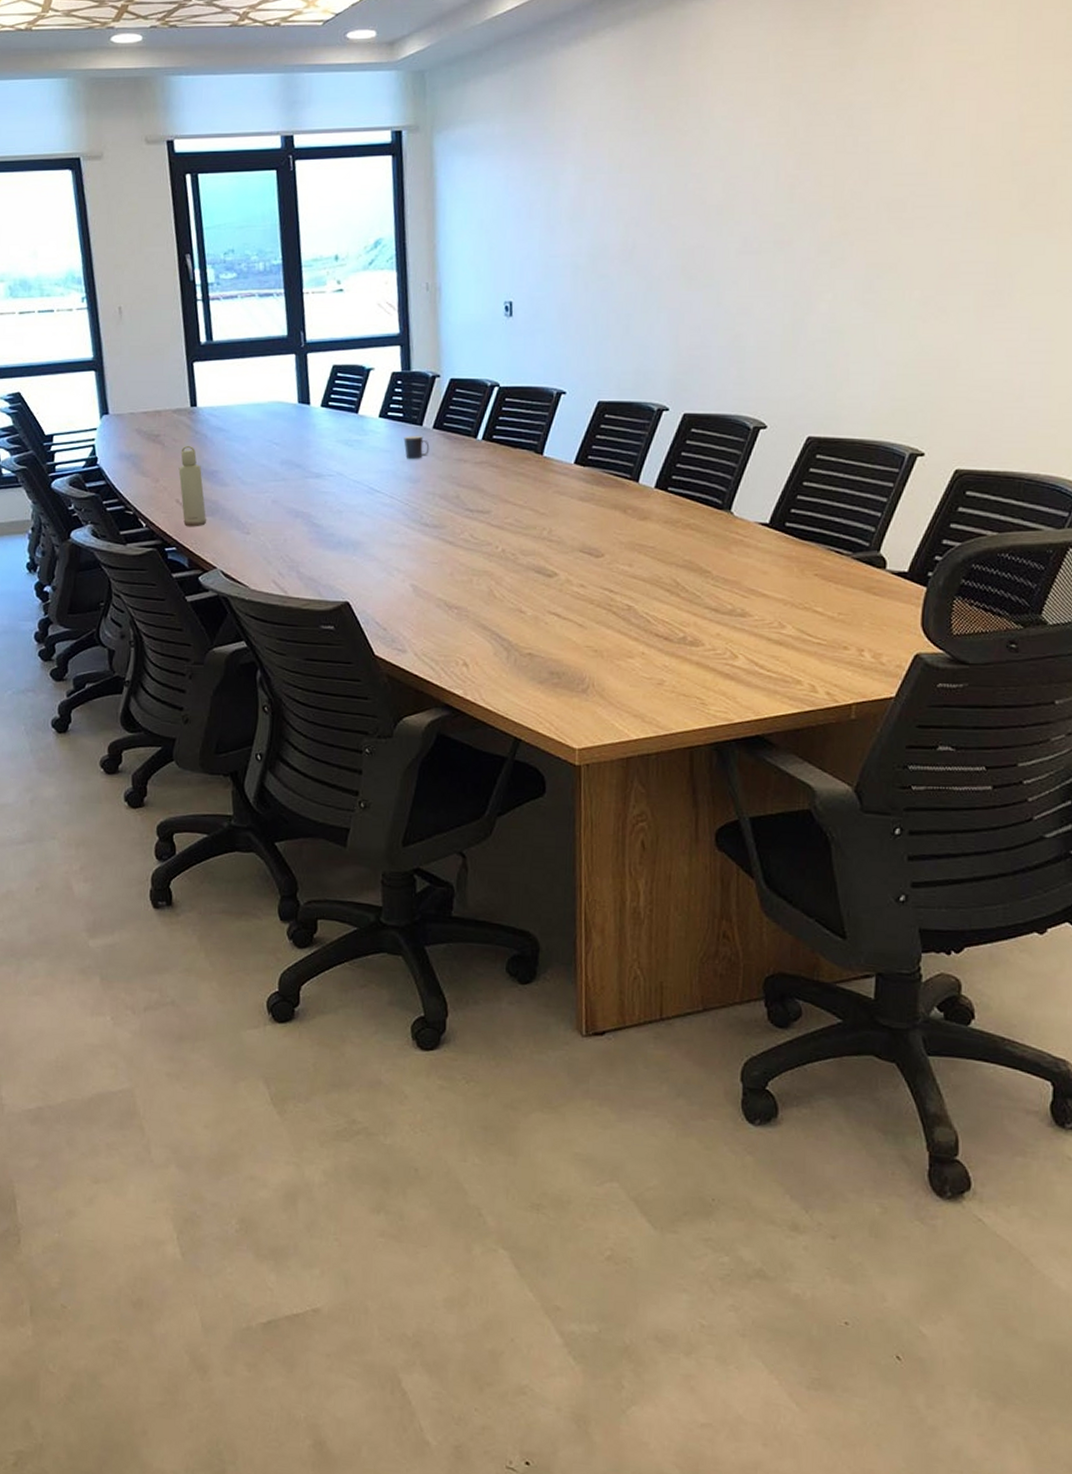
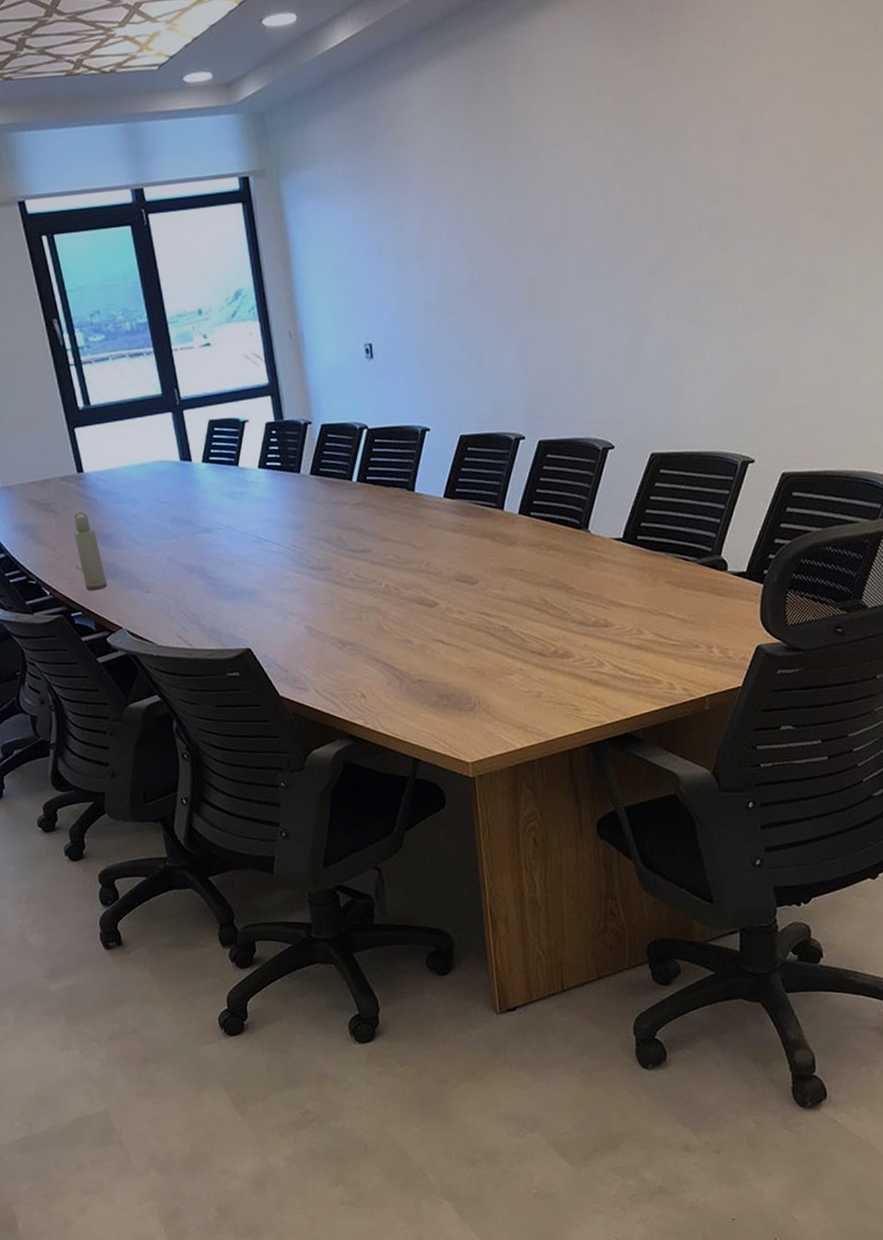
mug: present [403,435,430,461] -> none [284,482,309,508]

